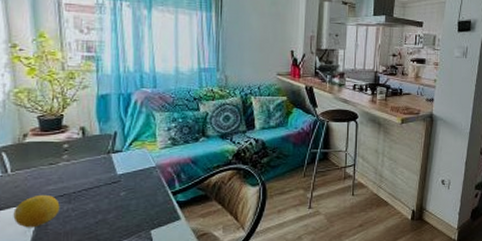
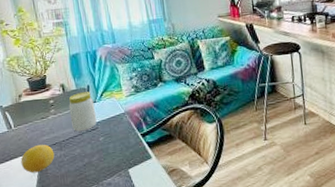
jar: none [87,139,121,184] -> present [69,92,97,132]

